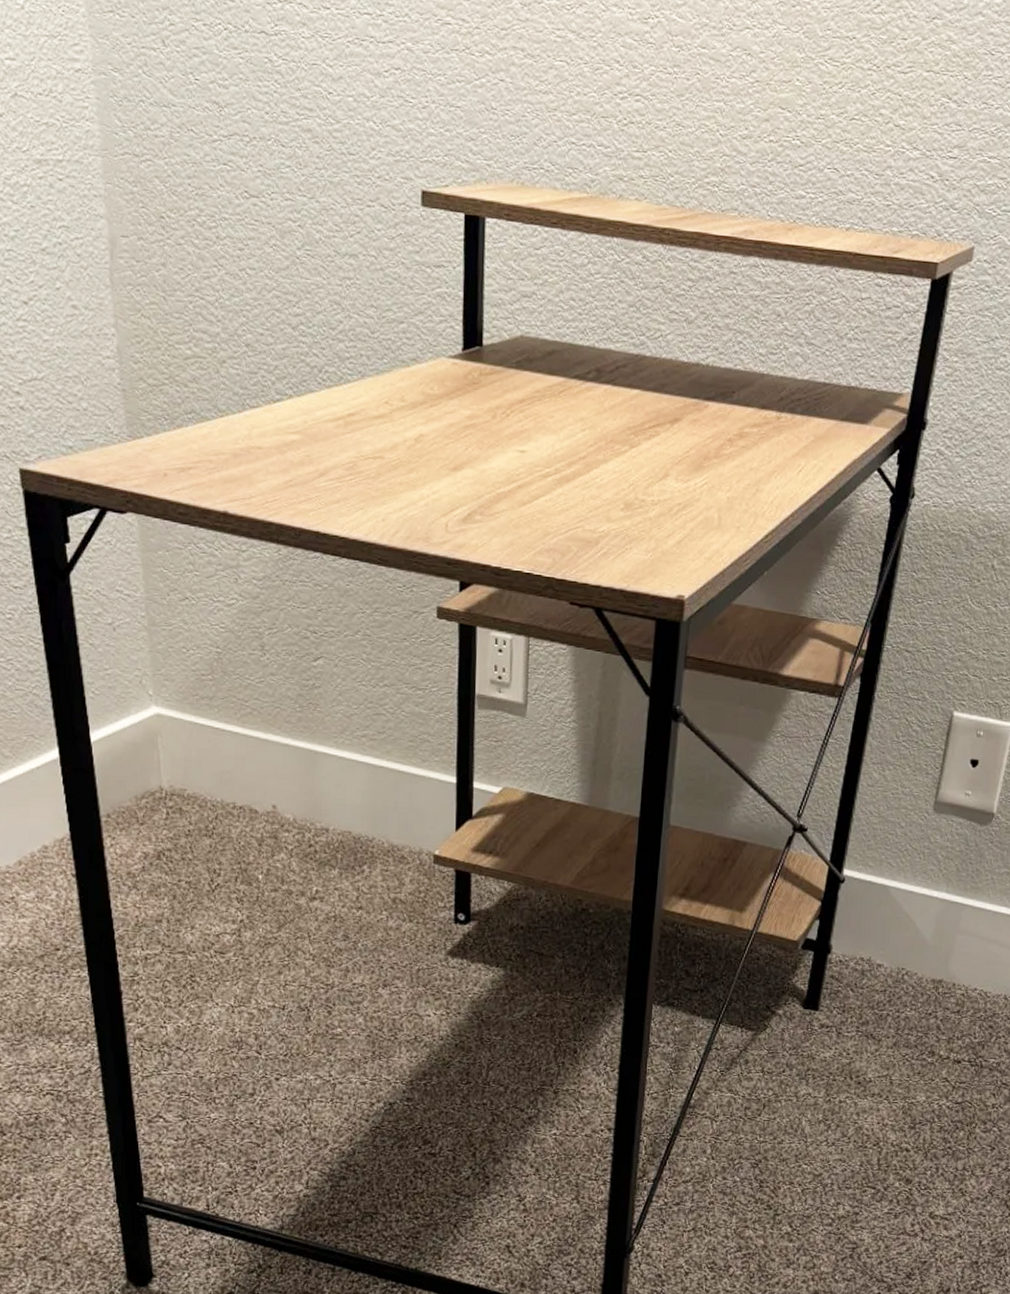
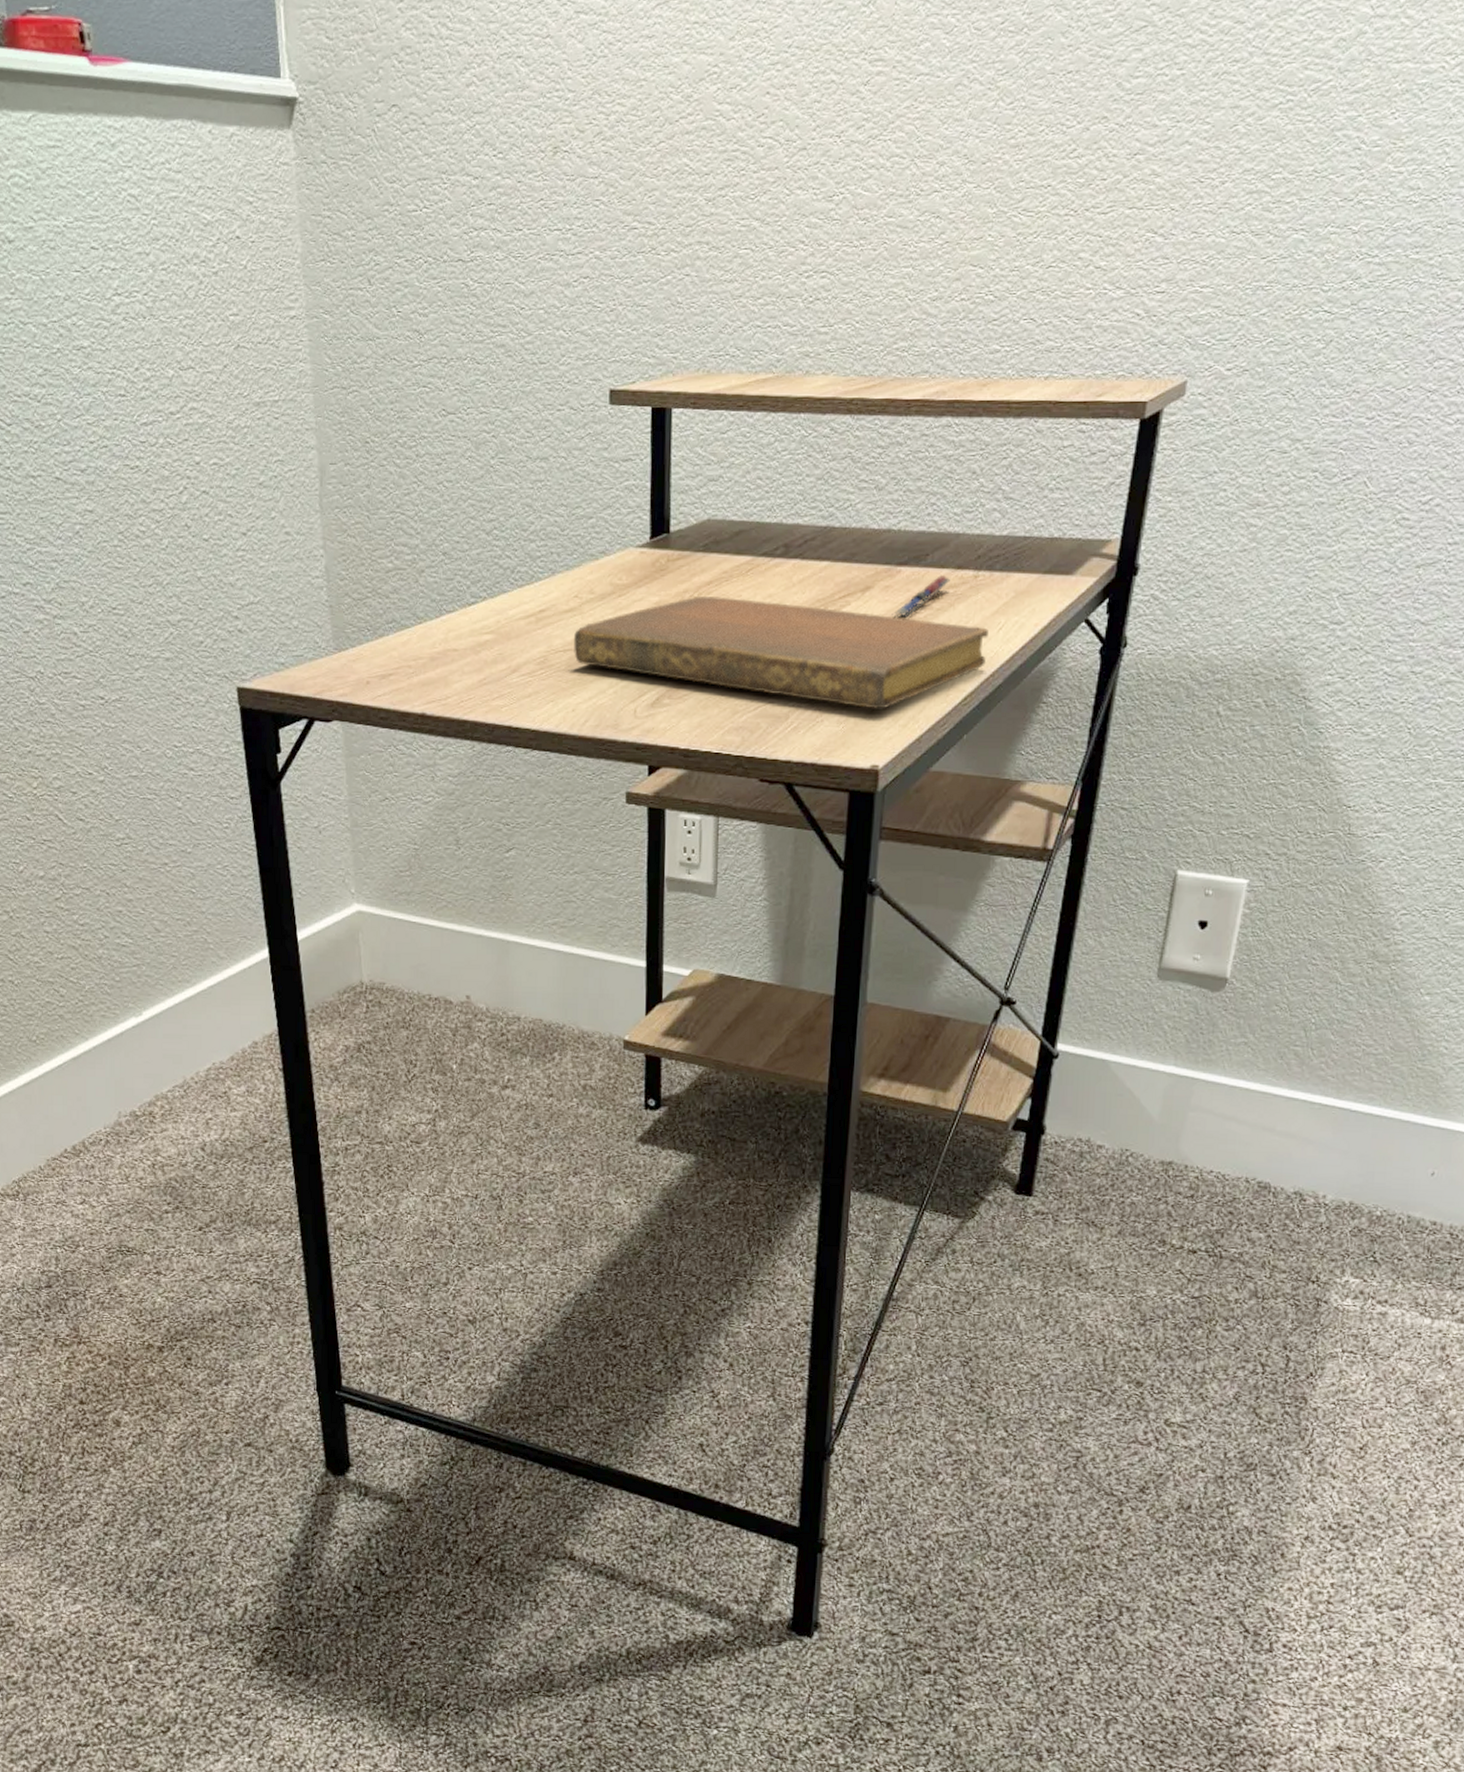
notebook: none [384,413,789,541] -> present [574,595,988,709]
pen: none [699,414,754,451] -> present [892,575,950,616]

